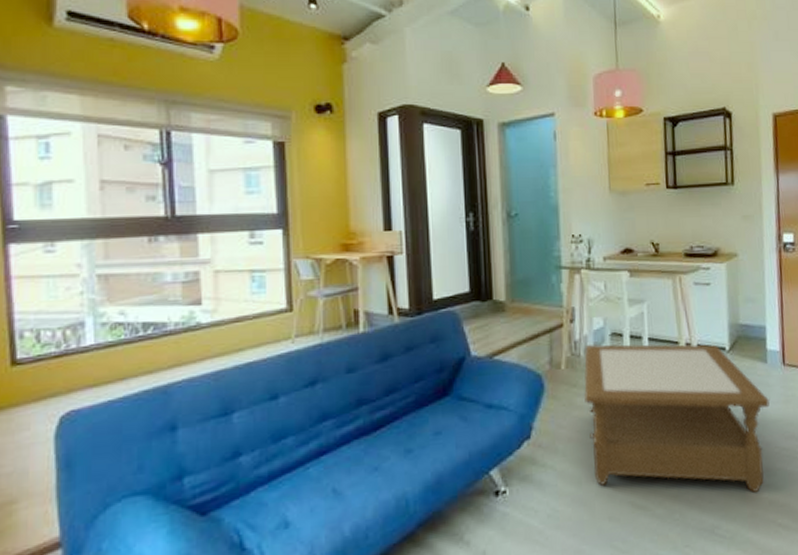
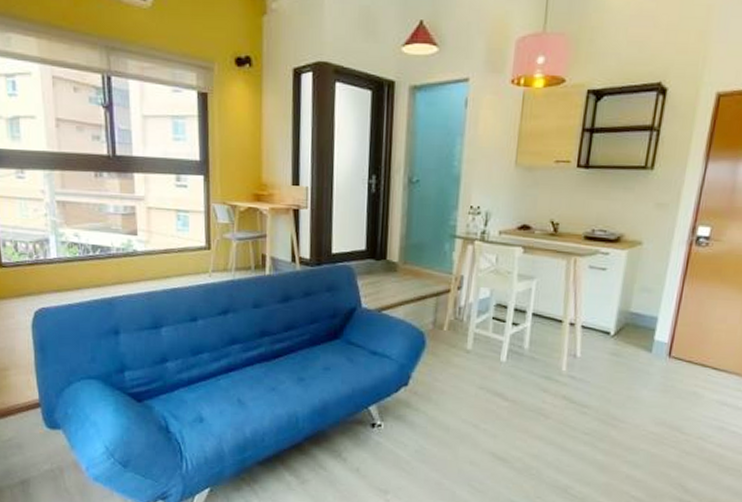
coffee table: present [583,343,770,493] -> none [462,311,646,465]

